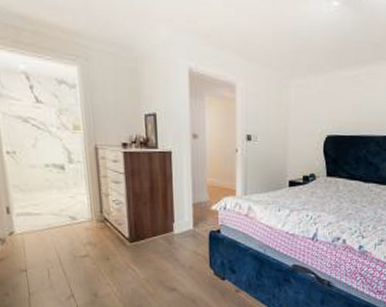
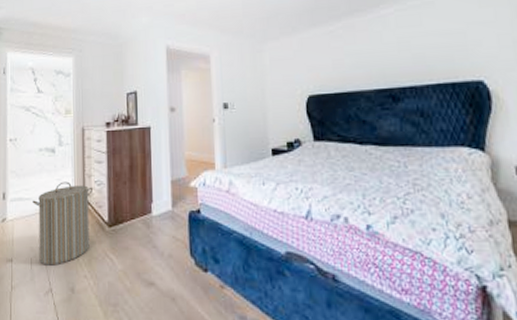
laundry hamper: none [43,199,112,275] -> present [32,181,94,266]

